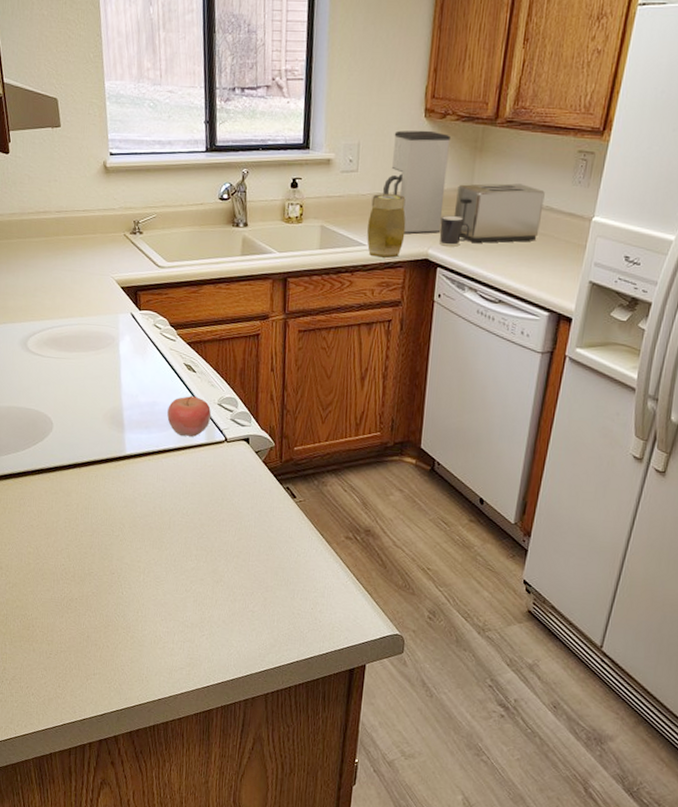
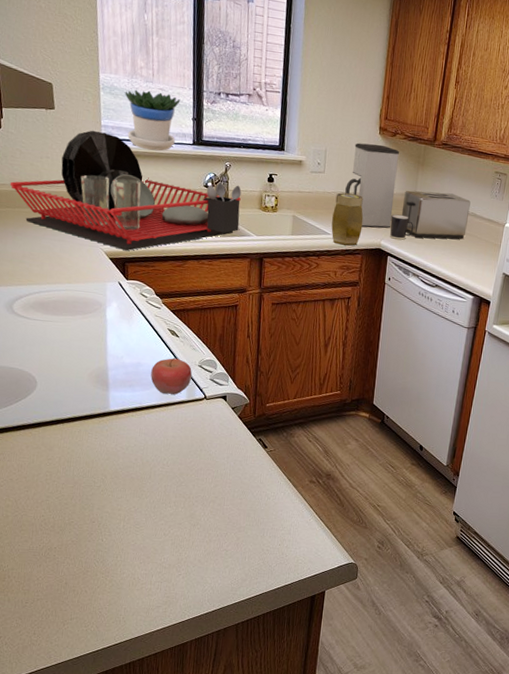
dish rack: none [19,146,261,278] -> present [10,130,242,251]
flowerpot: none [131,94,191,163] -> present [125,90,181,152]

